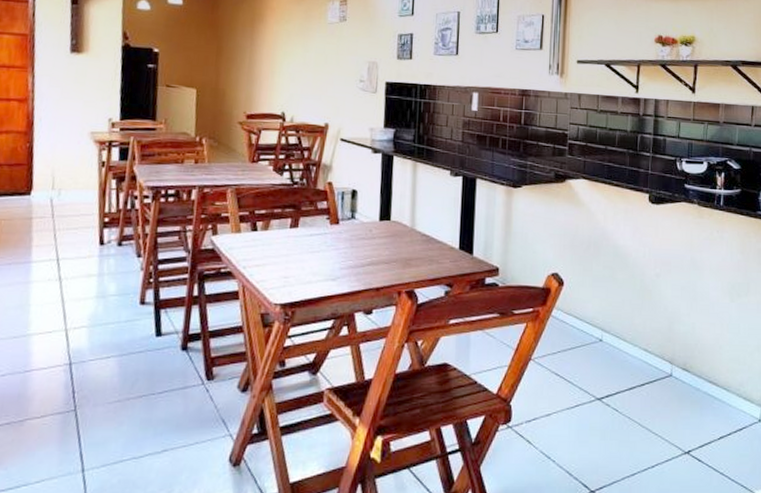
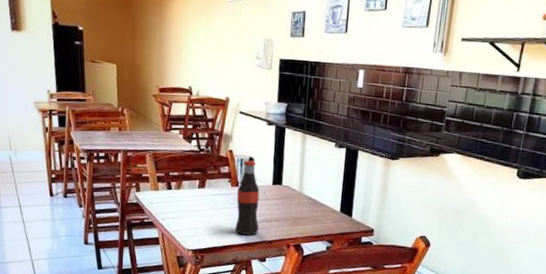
bottle: none [334,193,364,282] -> present [235,160,260,235]

